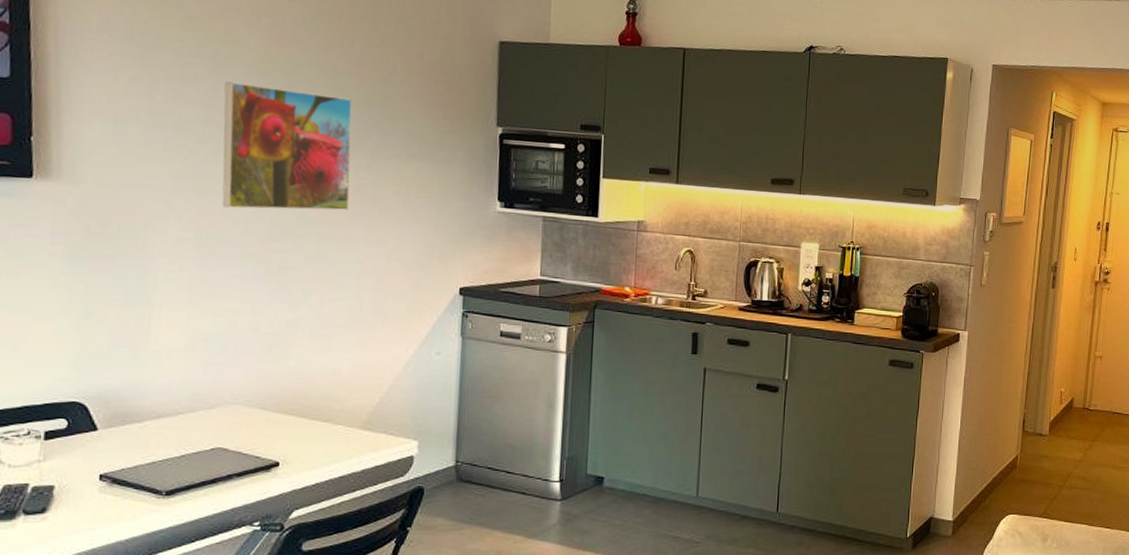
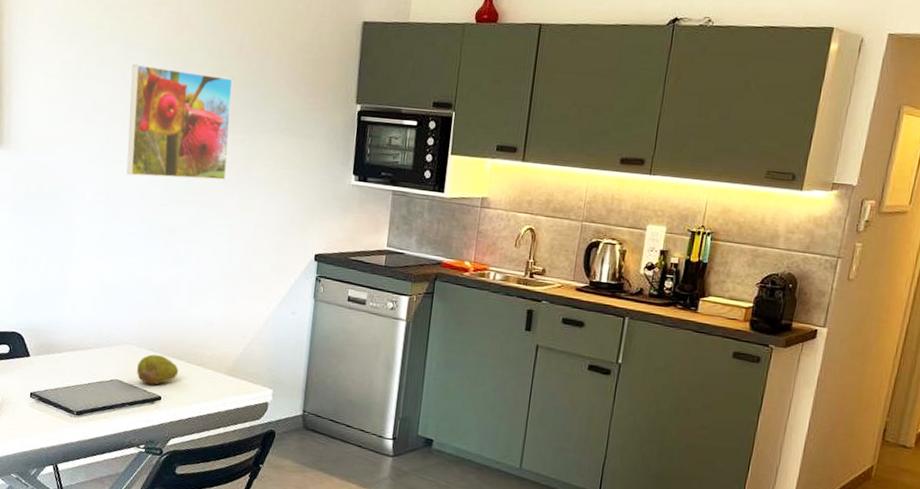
fruit: none [246,414,301,450] -> present [137,354,179,385]

